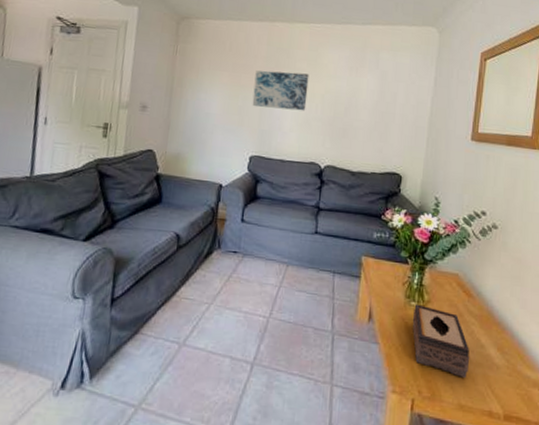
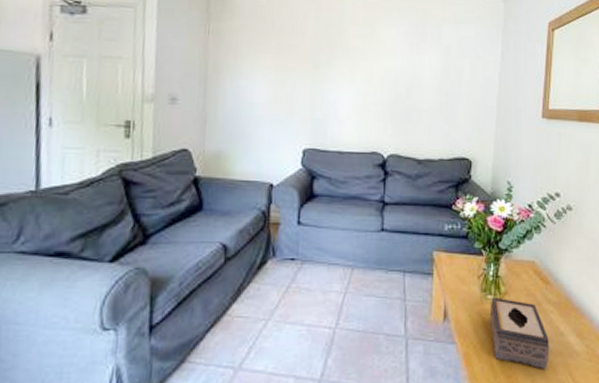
wall art: present [252,70,309,111] -> none [302,50,365,95]

